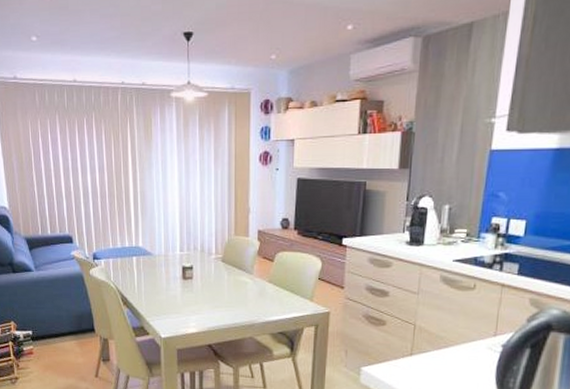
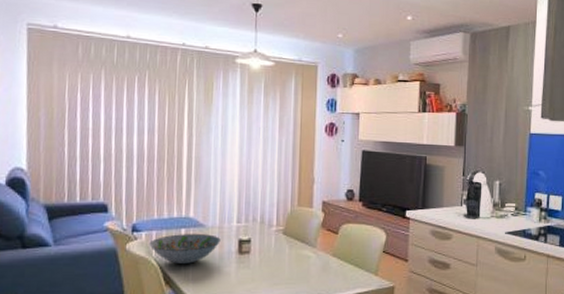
decorative bowl: none [108,261,167,288] -> present [149,234,221,265]

